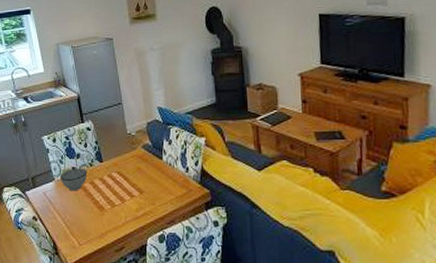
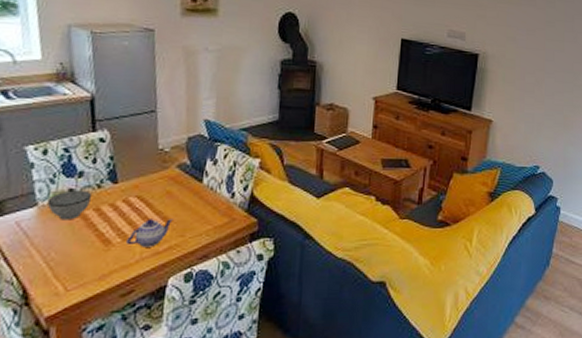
teapot: none [114,190,145,213] -> present [126,219,173,247]

